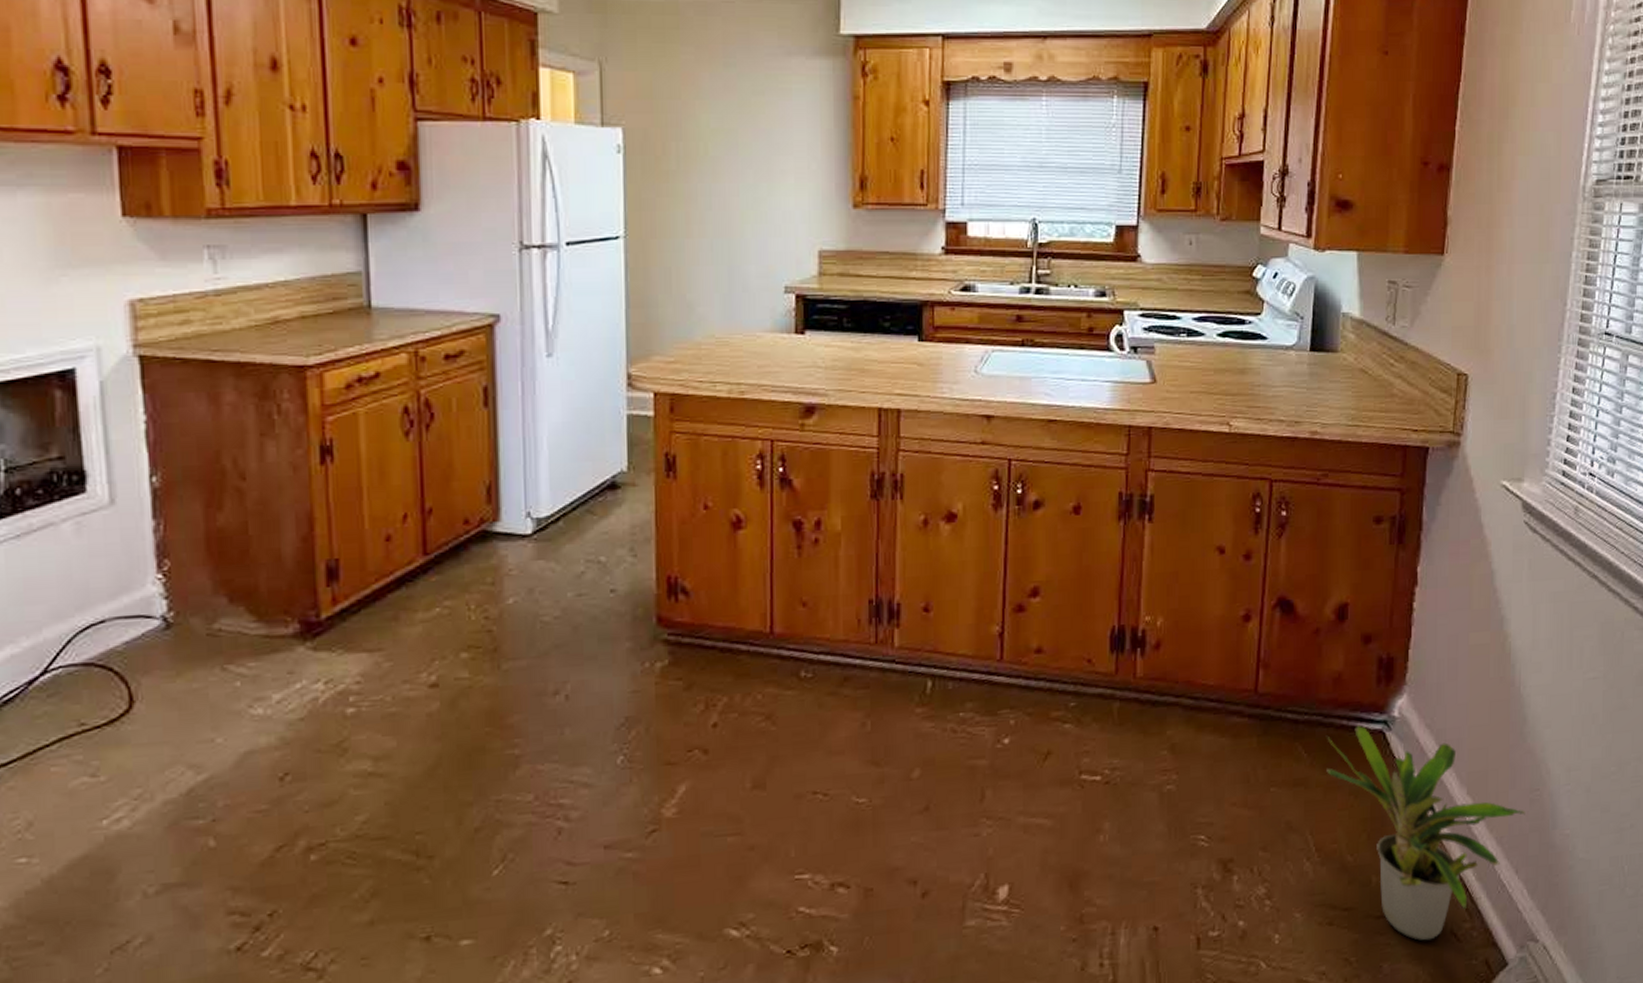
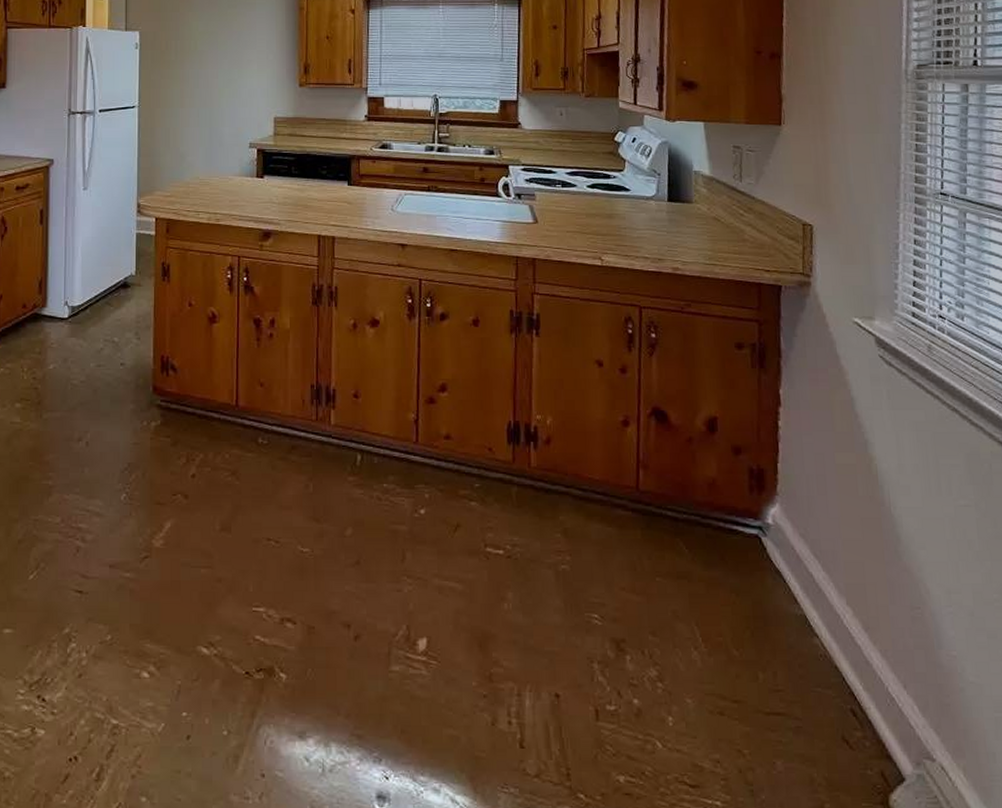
potted plant: present [1325,725,1525,941] -> none [704,528,908,744]

